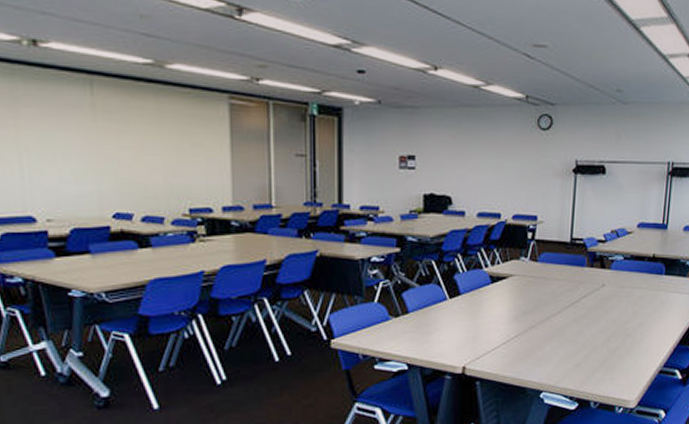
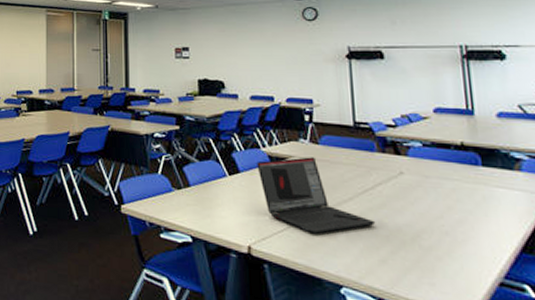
laptop: none [478,275,577,349] -> present [256,157,376,235]

